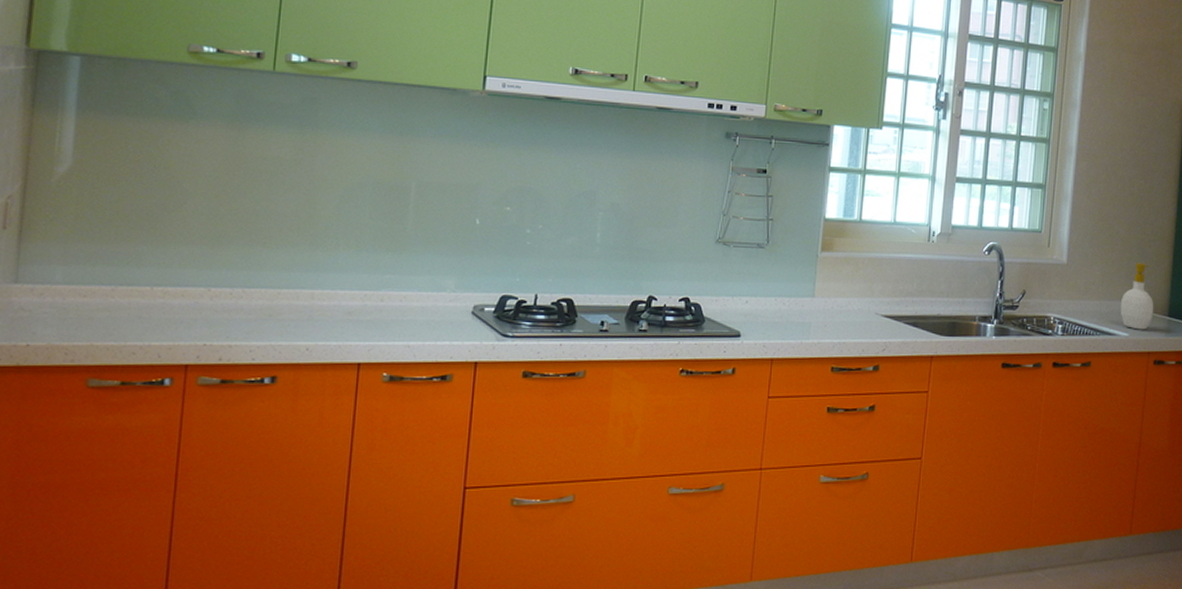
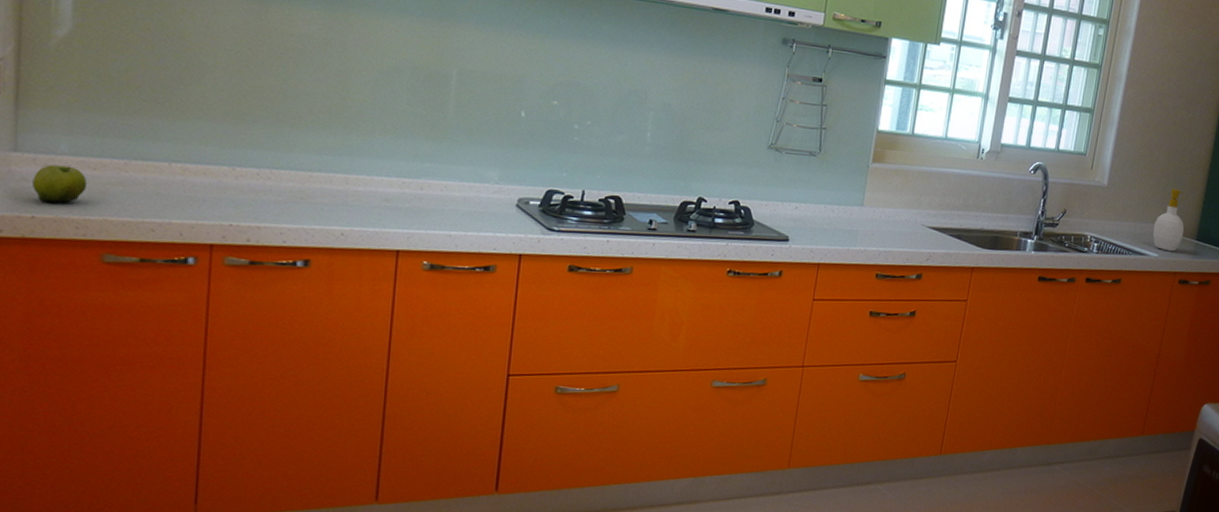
fruit: none [29,294,78,330] -> present [33,164,88,203]

